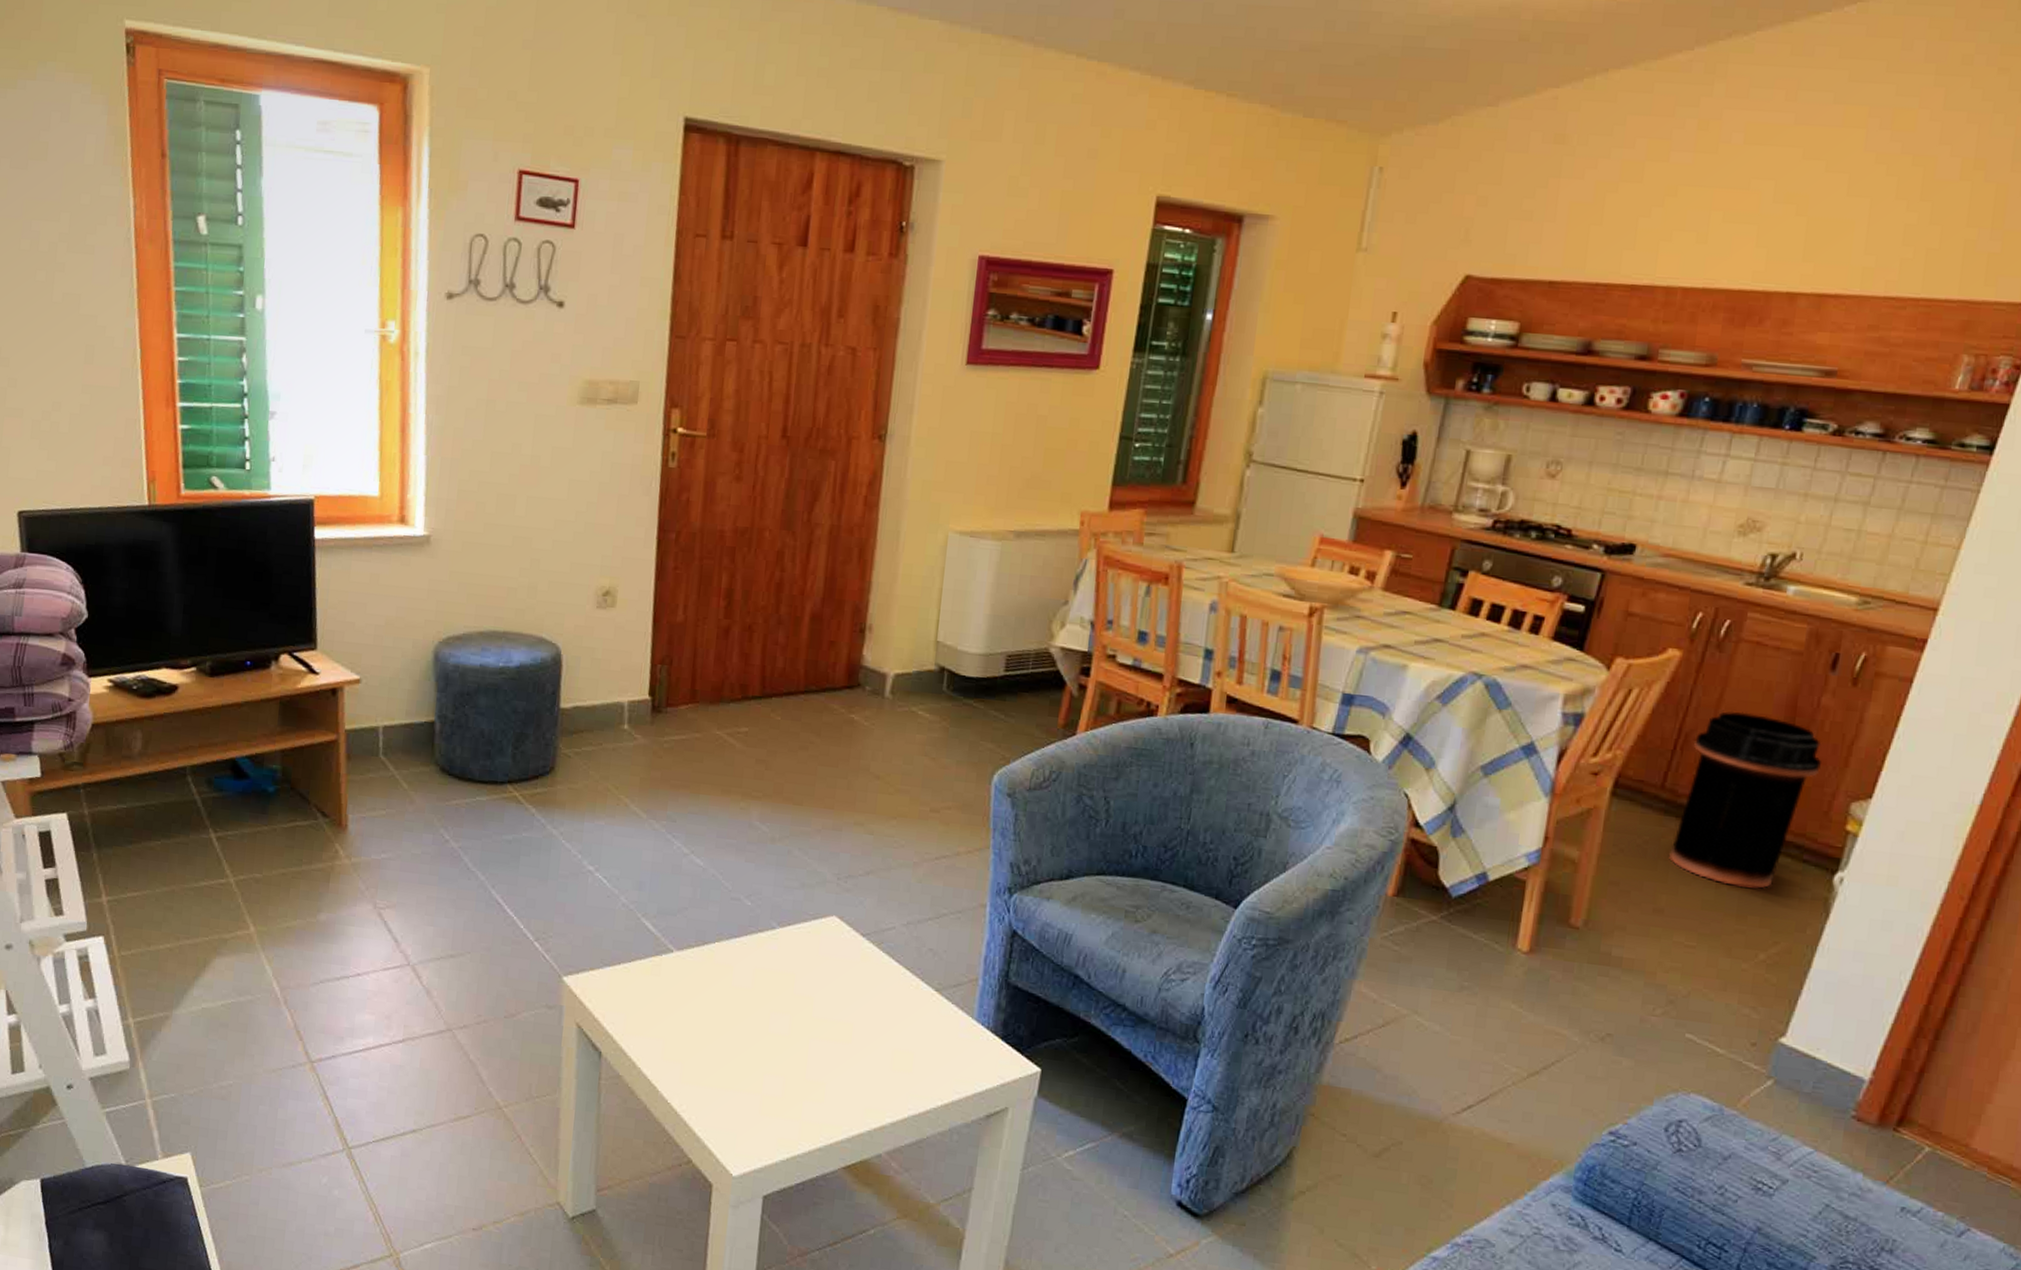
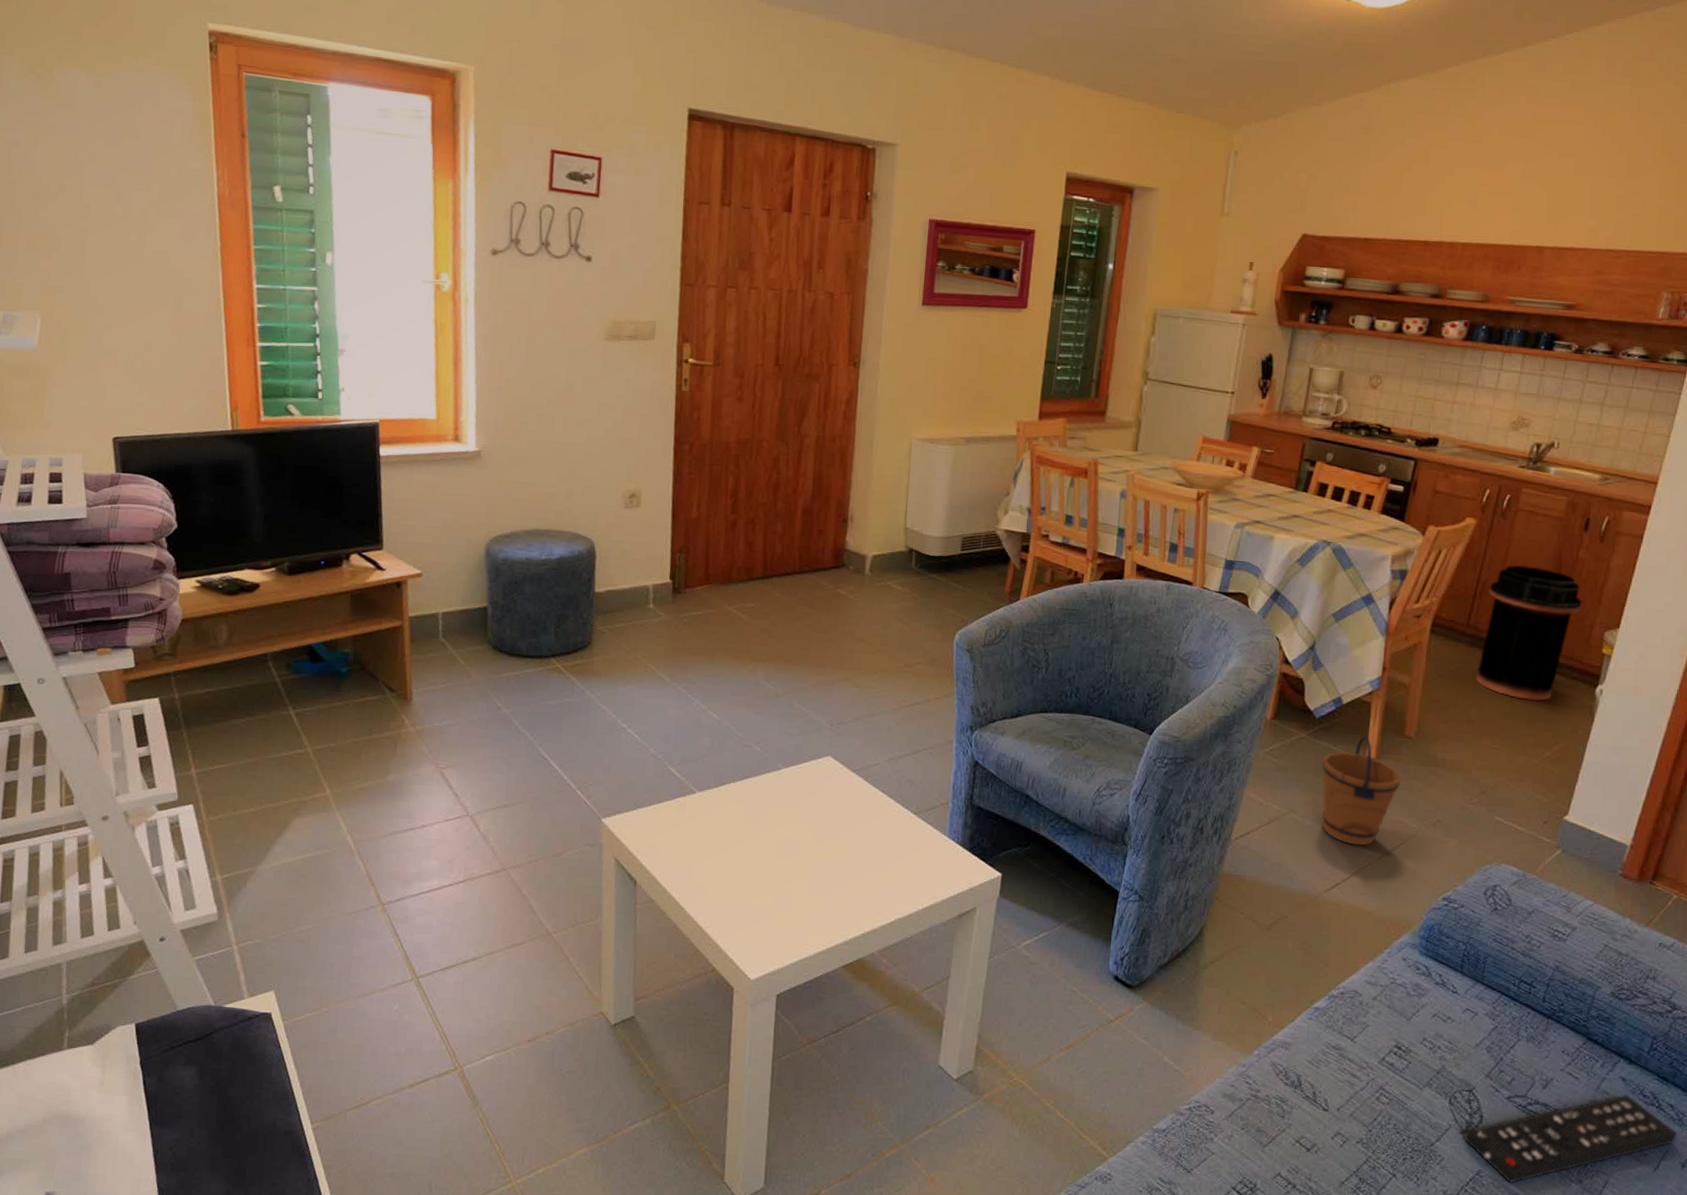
bucket: none [1454,922,1563,1061] -> present [1322,735,1402,846]

